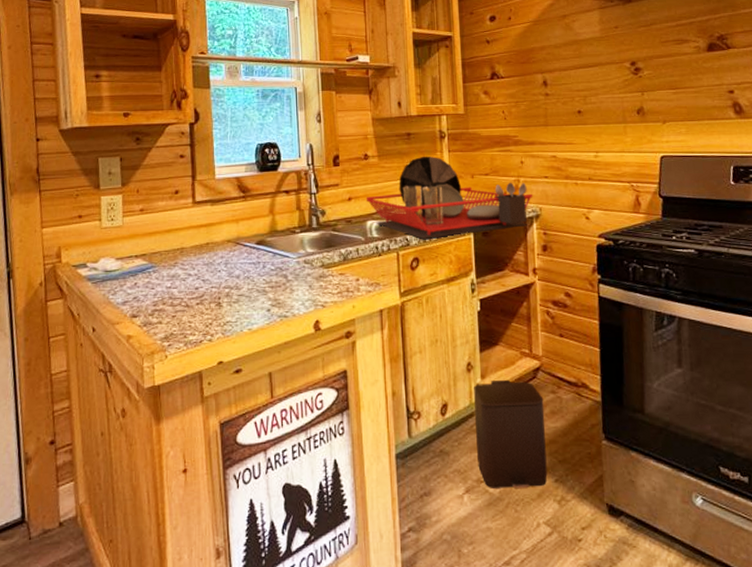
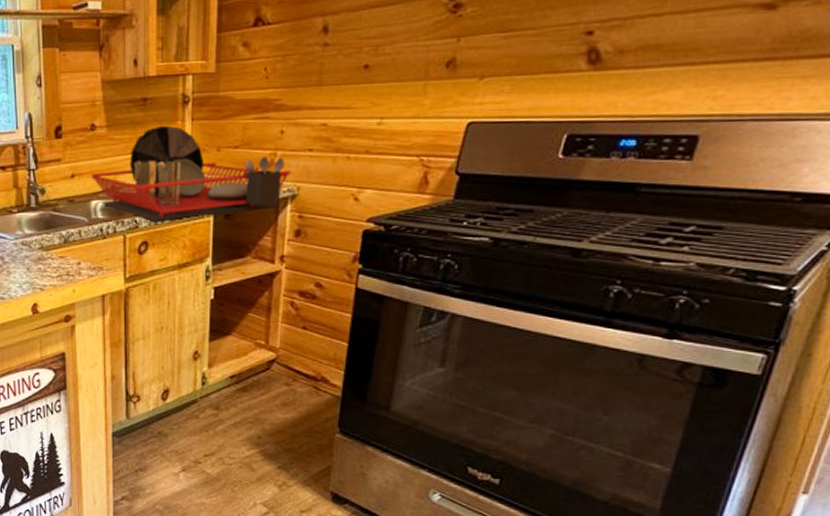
pedal bin: present [474,379,548,489] -> none [196,369,276,472]

